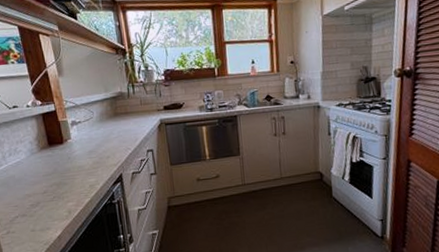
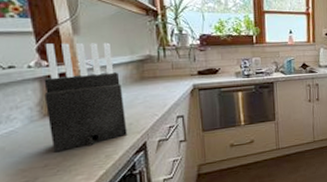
knife block: none [38,81,106,181] -> present [44,42,128,153]

